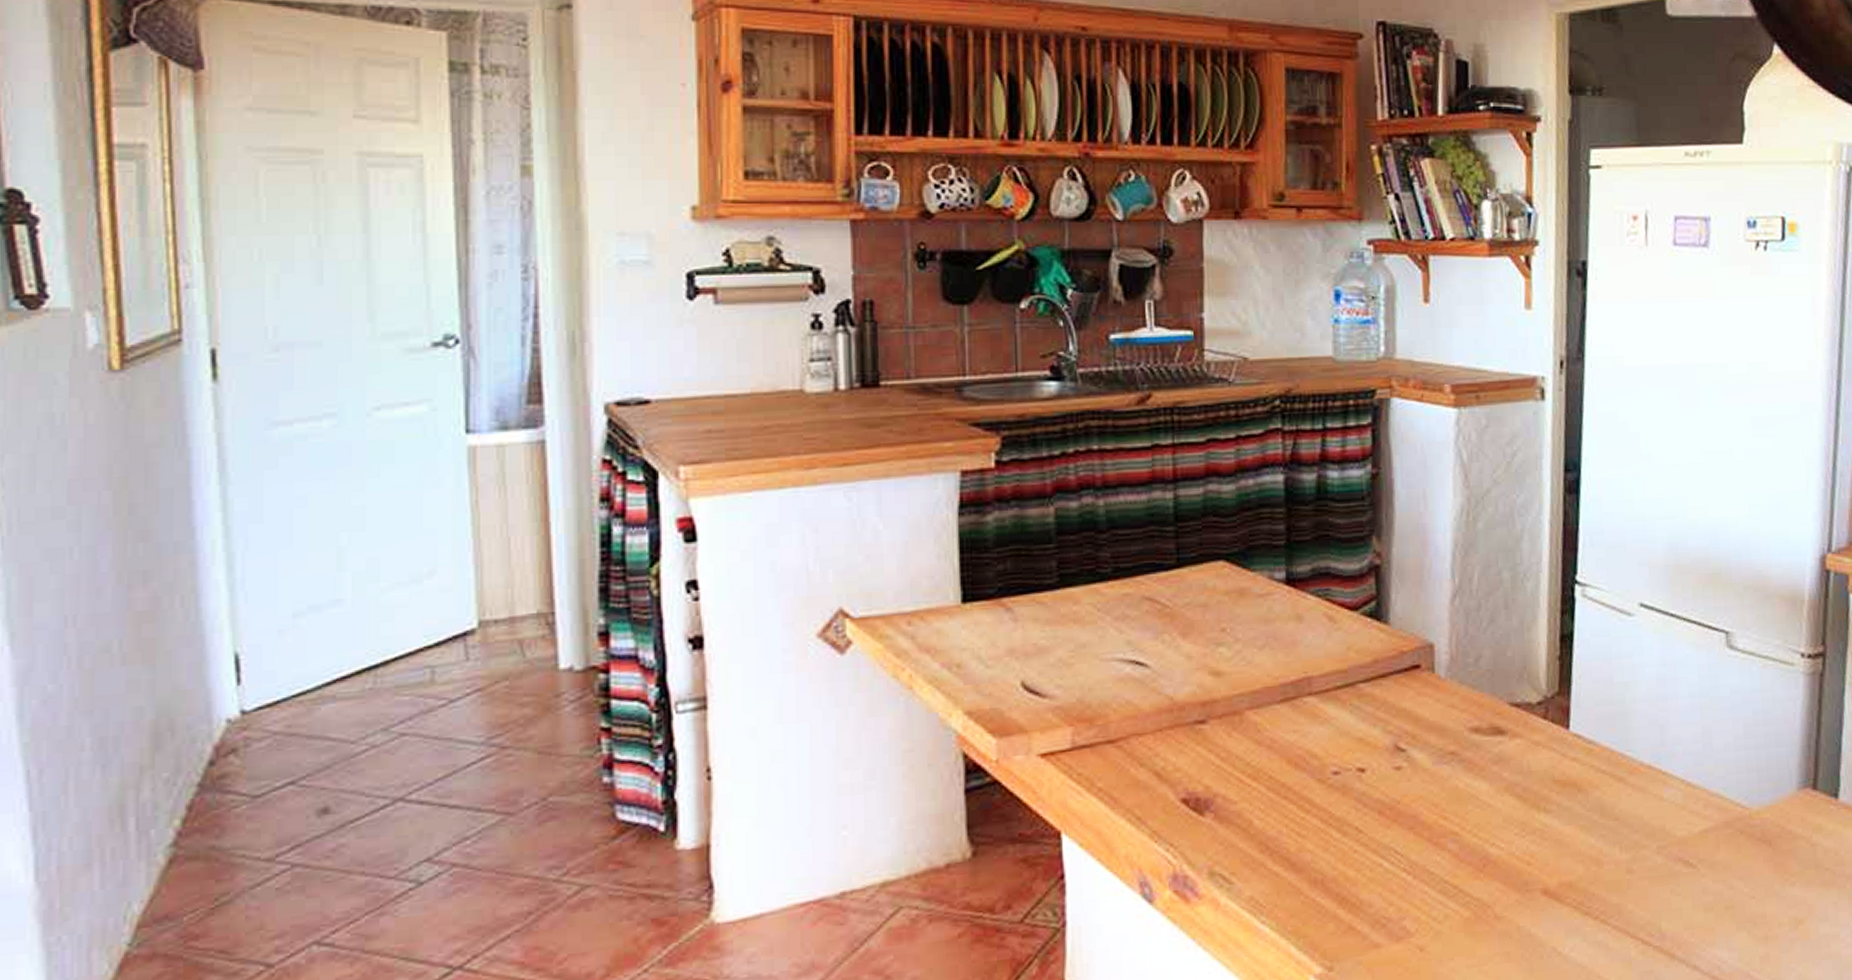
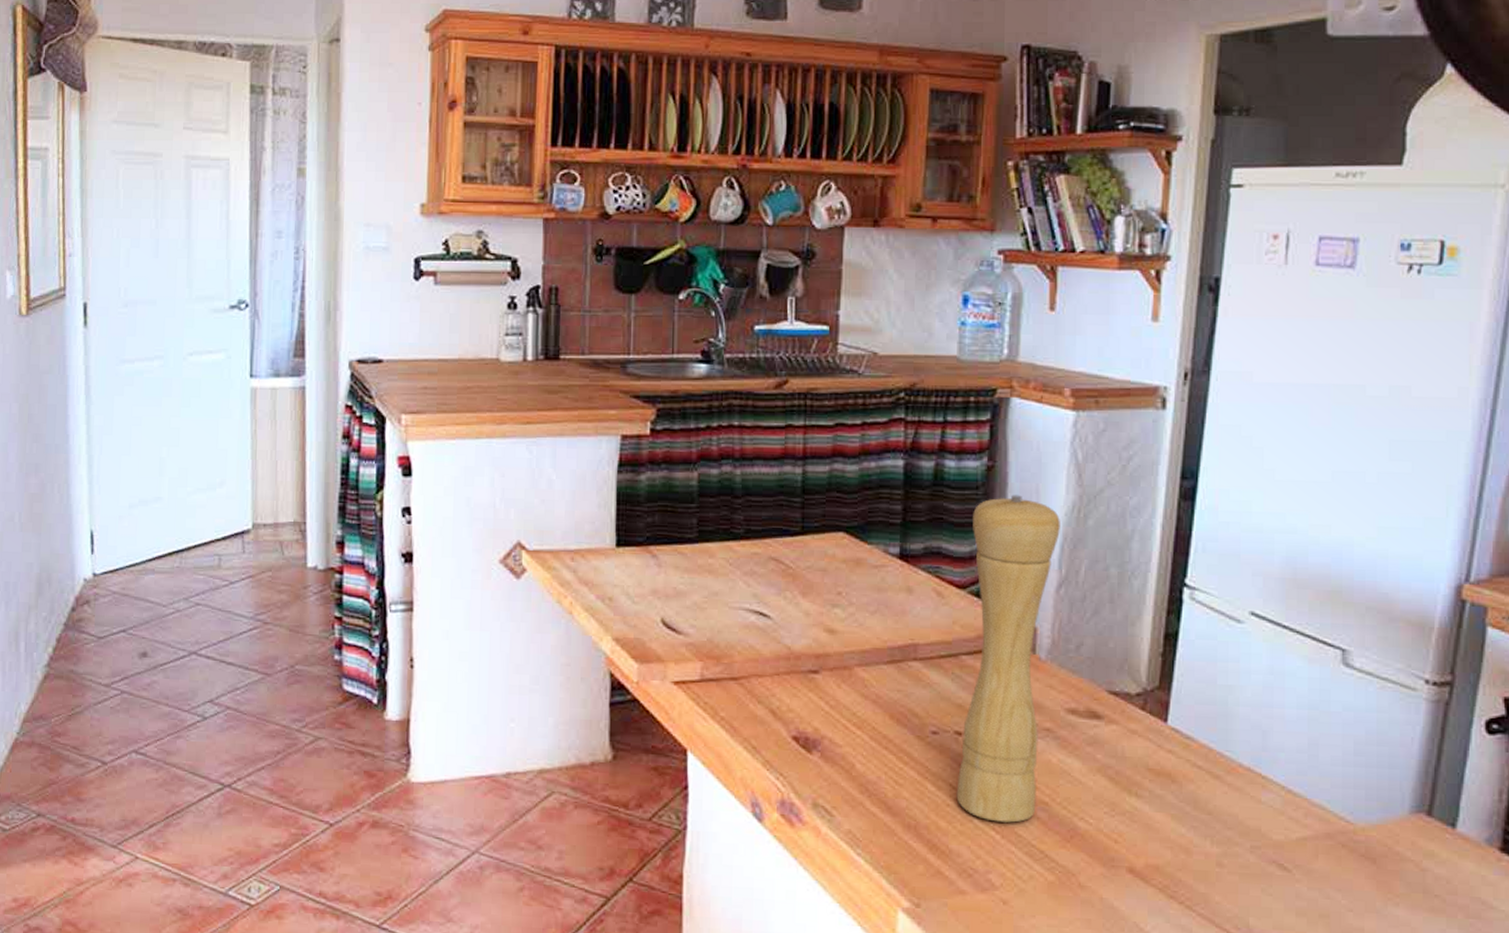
pepper mill: none [1360,502,1451,862] -> present [956,494,1060,823]

